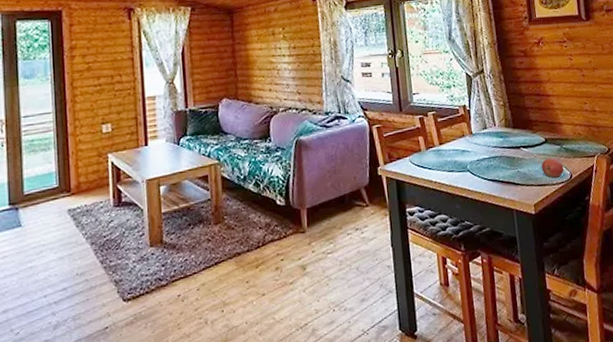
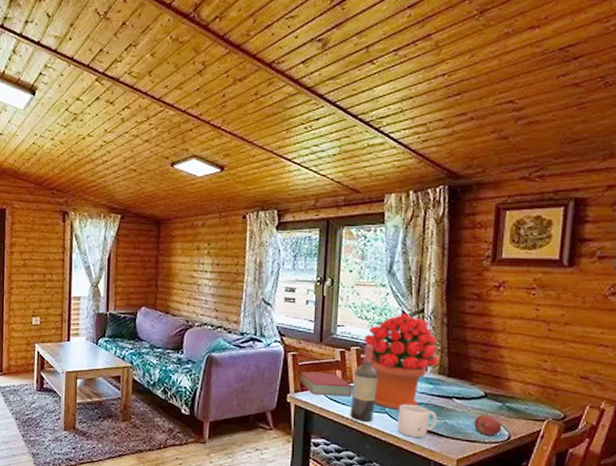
book: none [386,140,436,165] -> present [299,371,353,397]
wine bottle: none [434,108,458,183] -> present [350,345,379,422]
bouquet: none [438,75,504,168] -> present [365,314,439,411]
mug: none [477,158,512,191] -> present [397,403,437,438]

